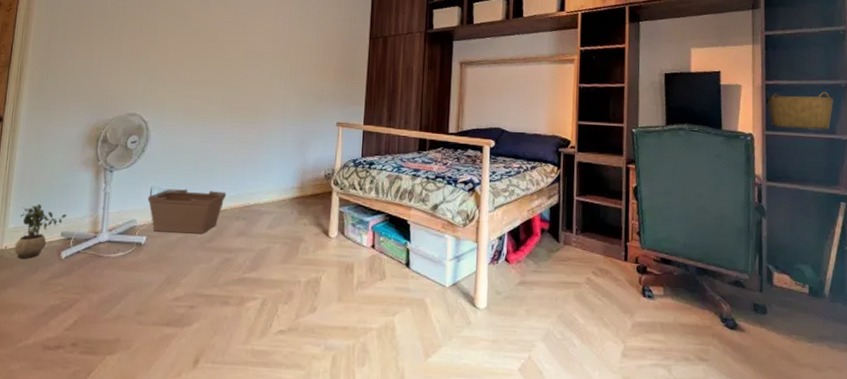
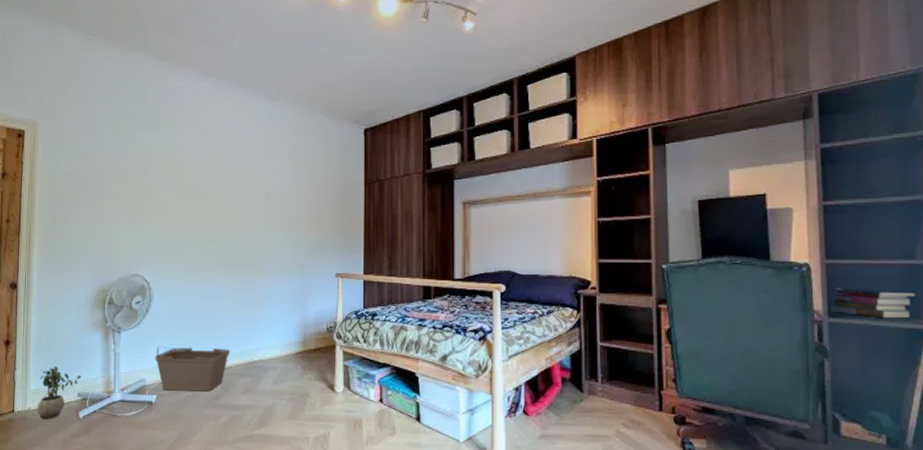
basket: present [767,91,833,130] -> none [825,209,911,255]
books: none [769,156,835,185] -> present [831,288,916,319]

